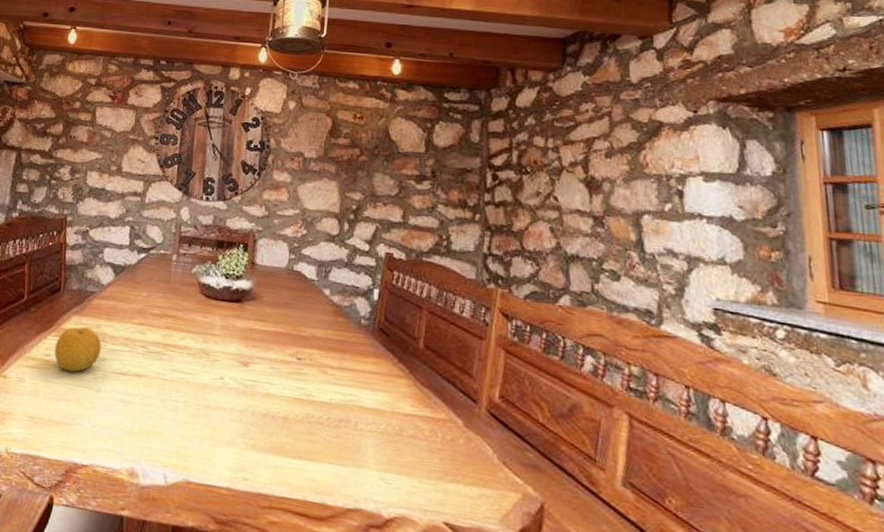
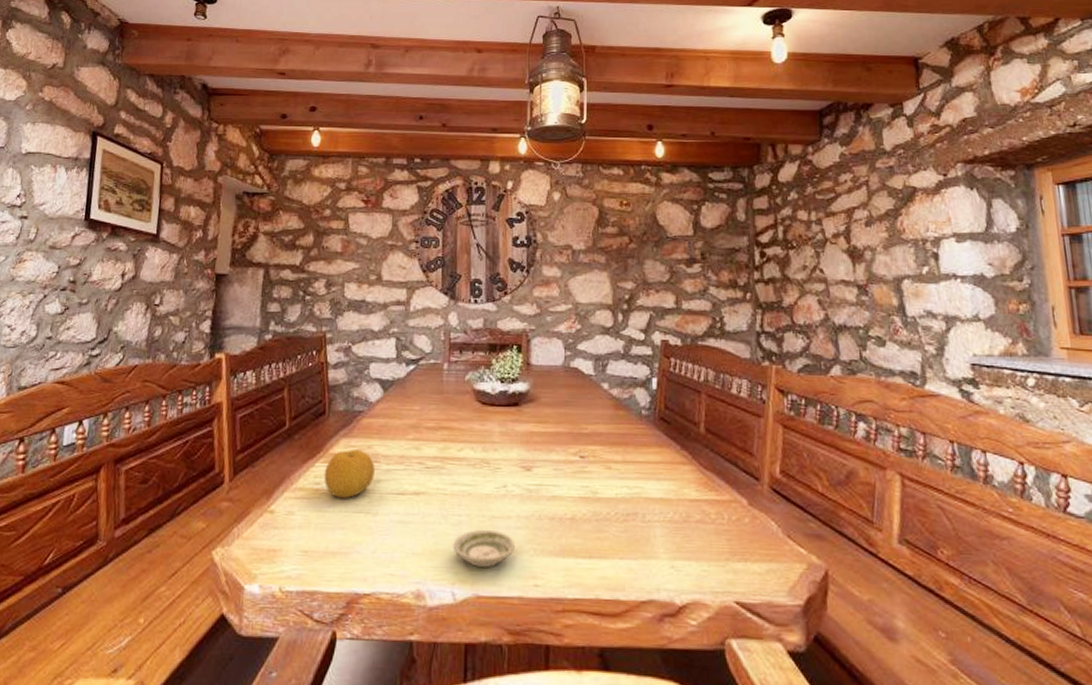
saucer: none [168,417,228,455] -> present [453,529,516,568]

